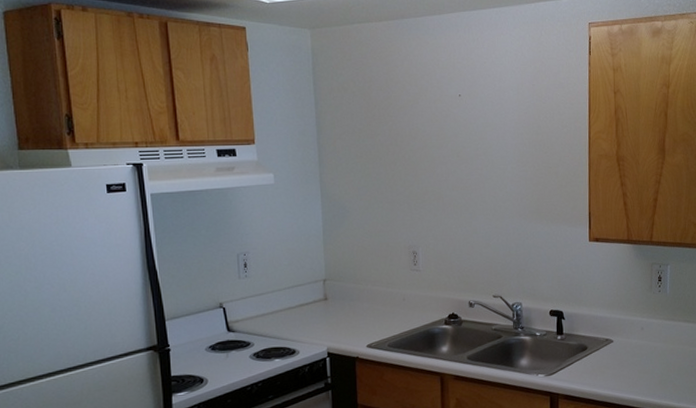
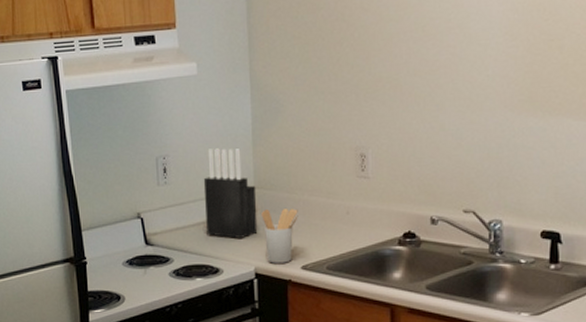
knife block: none [280,246,329,323] -> present [203,148,258,238]
utensil holder: none [332,296,363,344] -> present [261,207,298,263]

